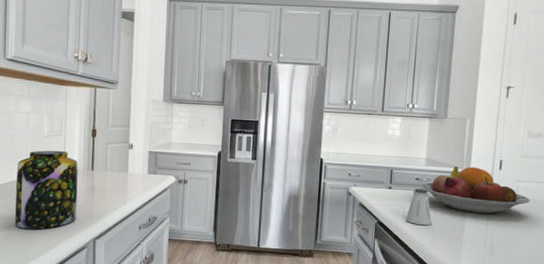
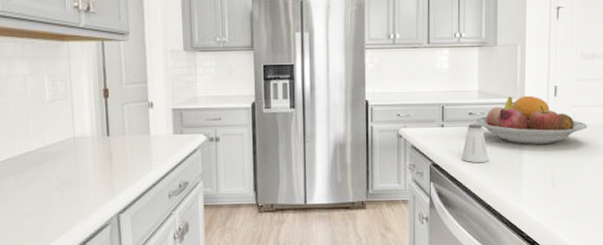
jar: present [15,150,78,229] -> none [17,116,95,210]

